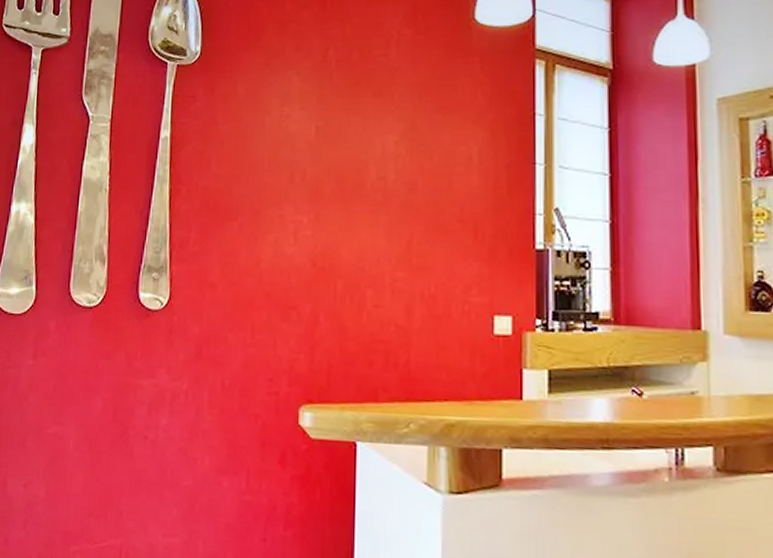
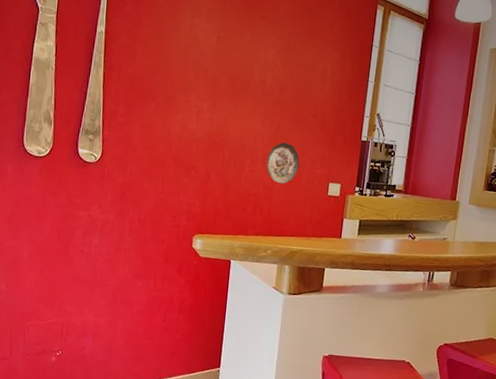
decorative plate: none [398,262,446,323] -> present [266,142,300,184]

